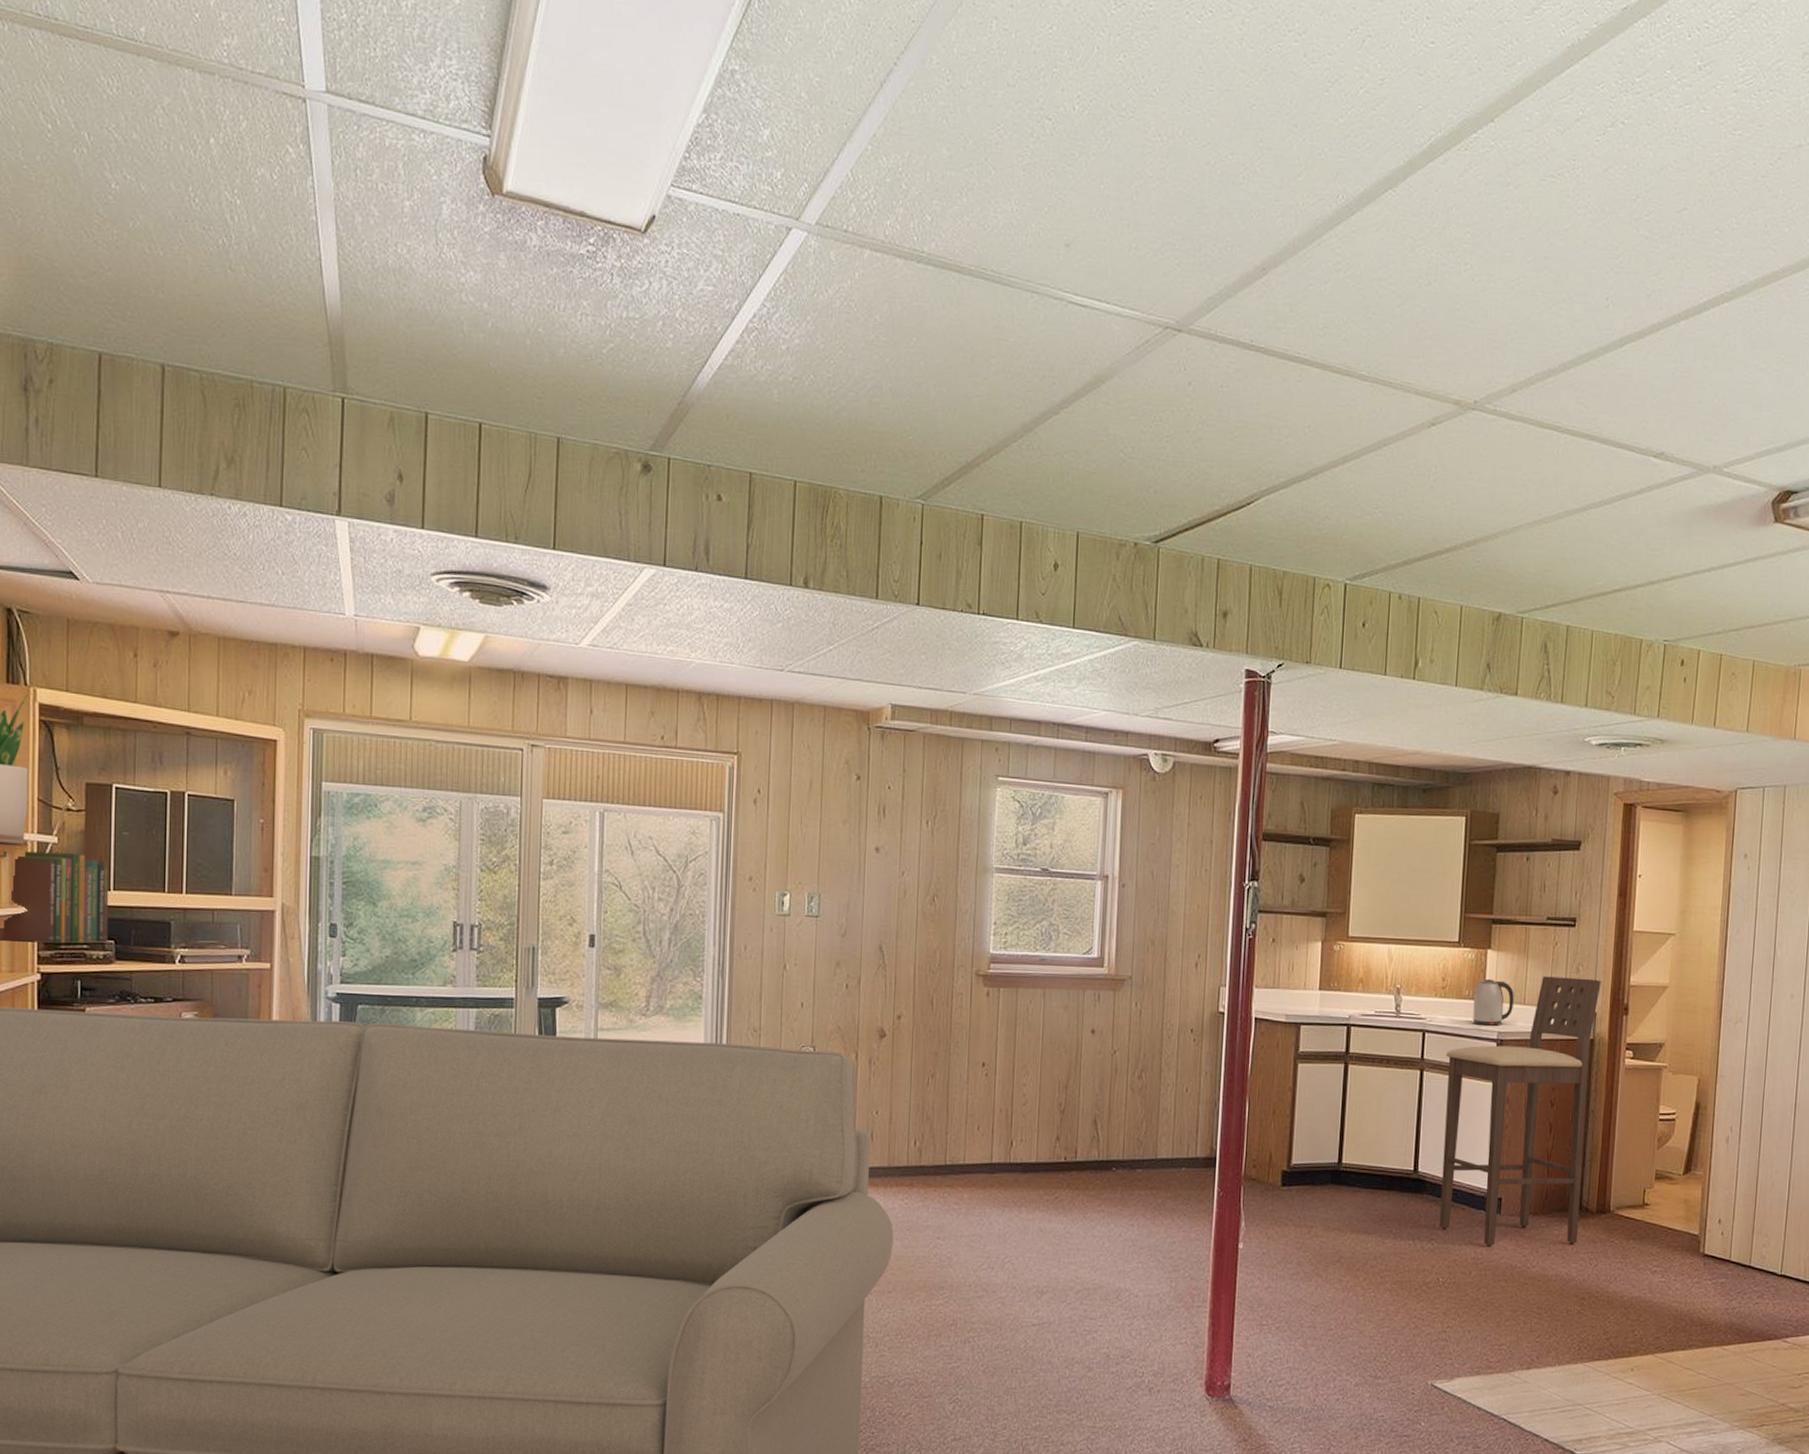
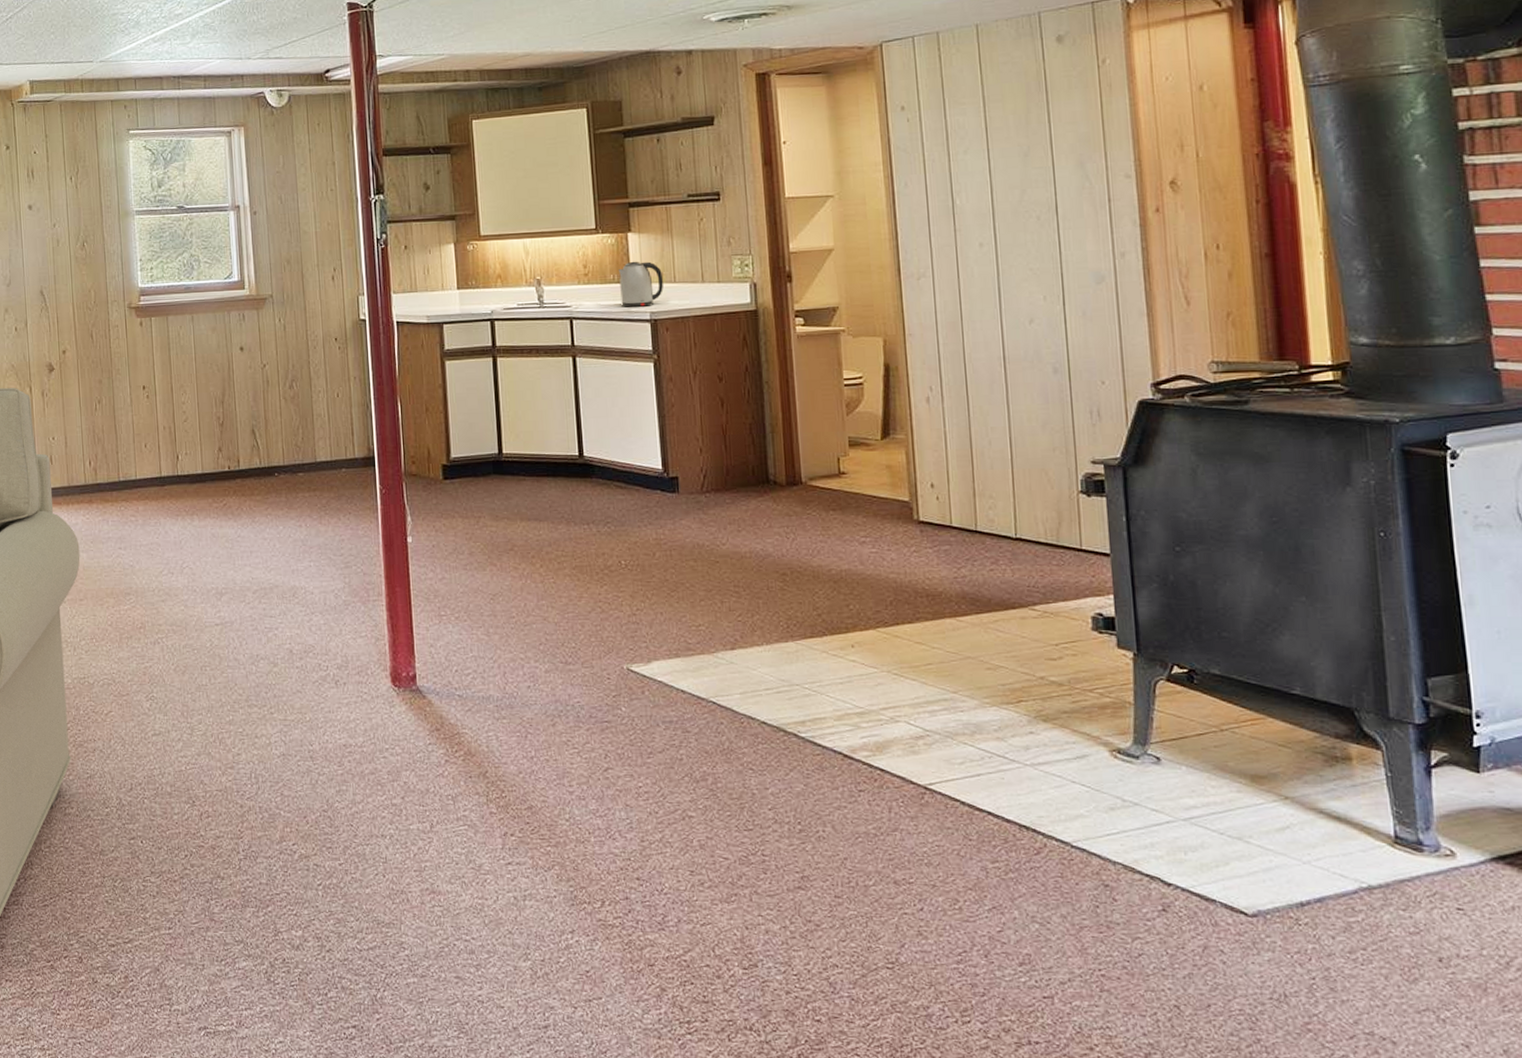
bar stool: present [1439,976,1601,1247] -> none [597,250,770,527]

